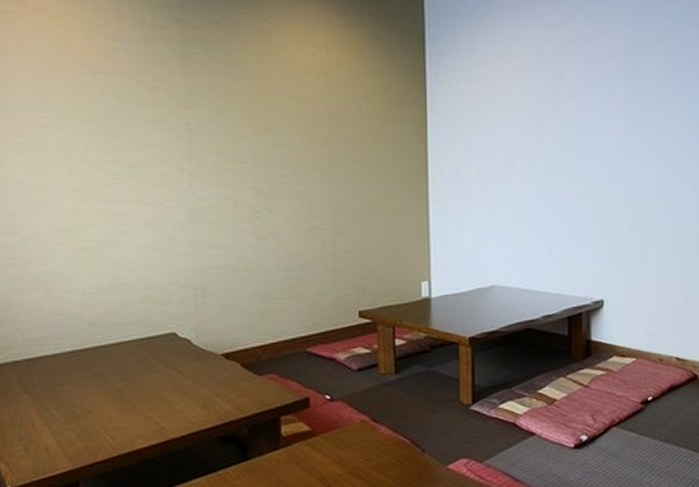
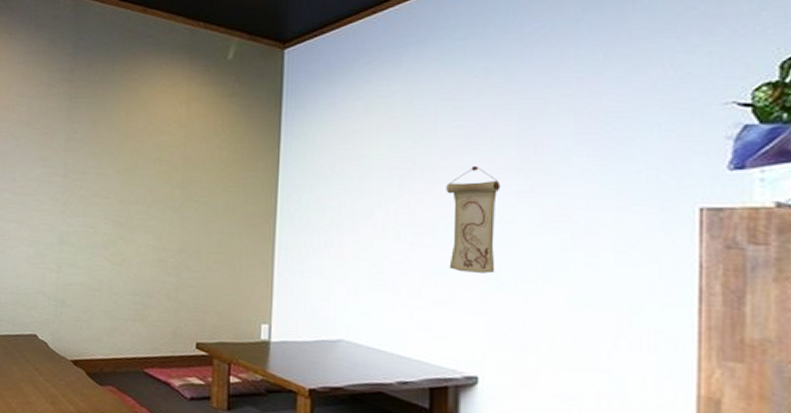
wall scroll: none [573,107,615,208] -> present [446,165,501,274]

